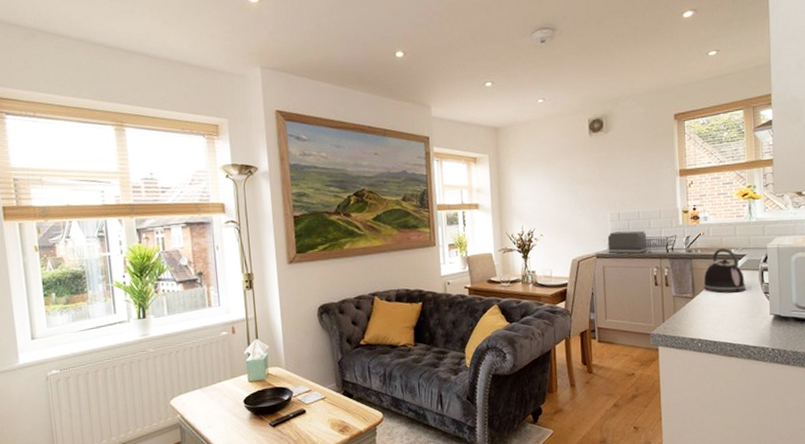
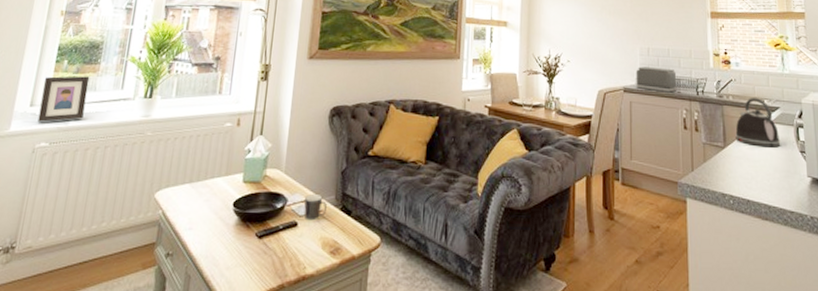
picture frame: none [37,306,85,352] -> present [37,76,90,122]
mug: none [308,384,330,408] -> present [303,194,327,222]

